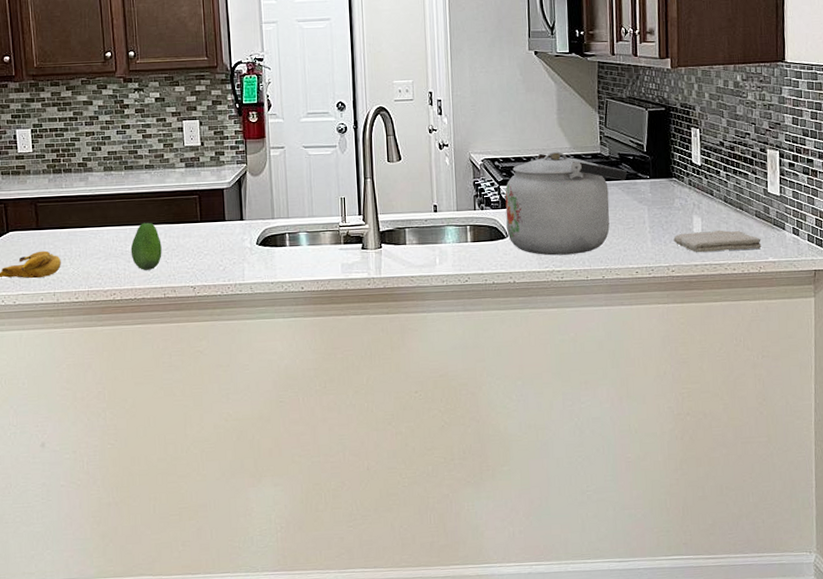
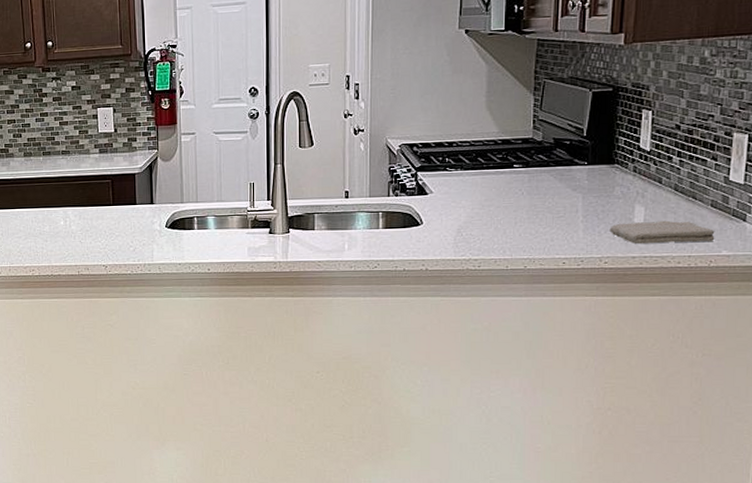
fruit: present [130,222,162,270] -> none [48,205,77,249]
kettle: present [505,151,627,256] -> none [422,136,561,244]

